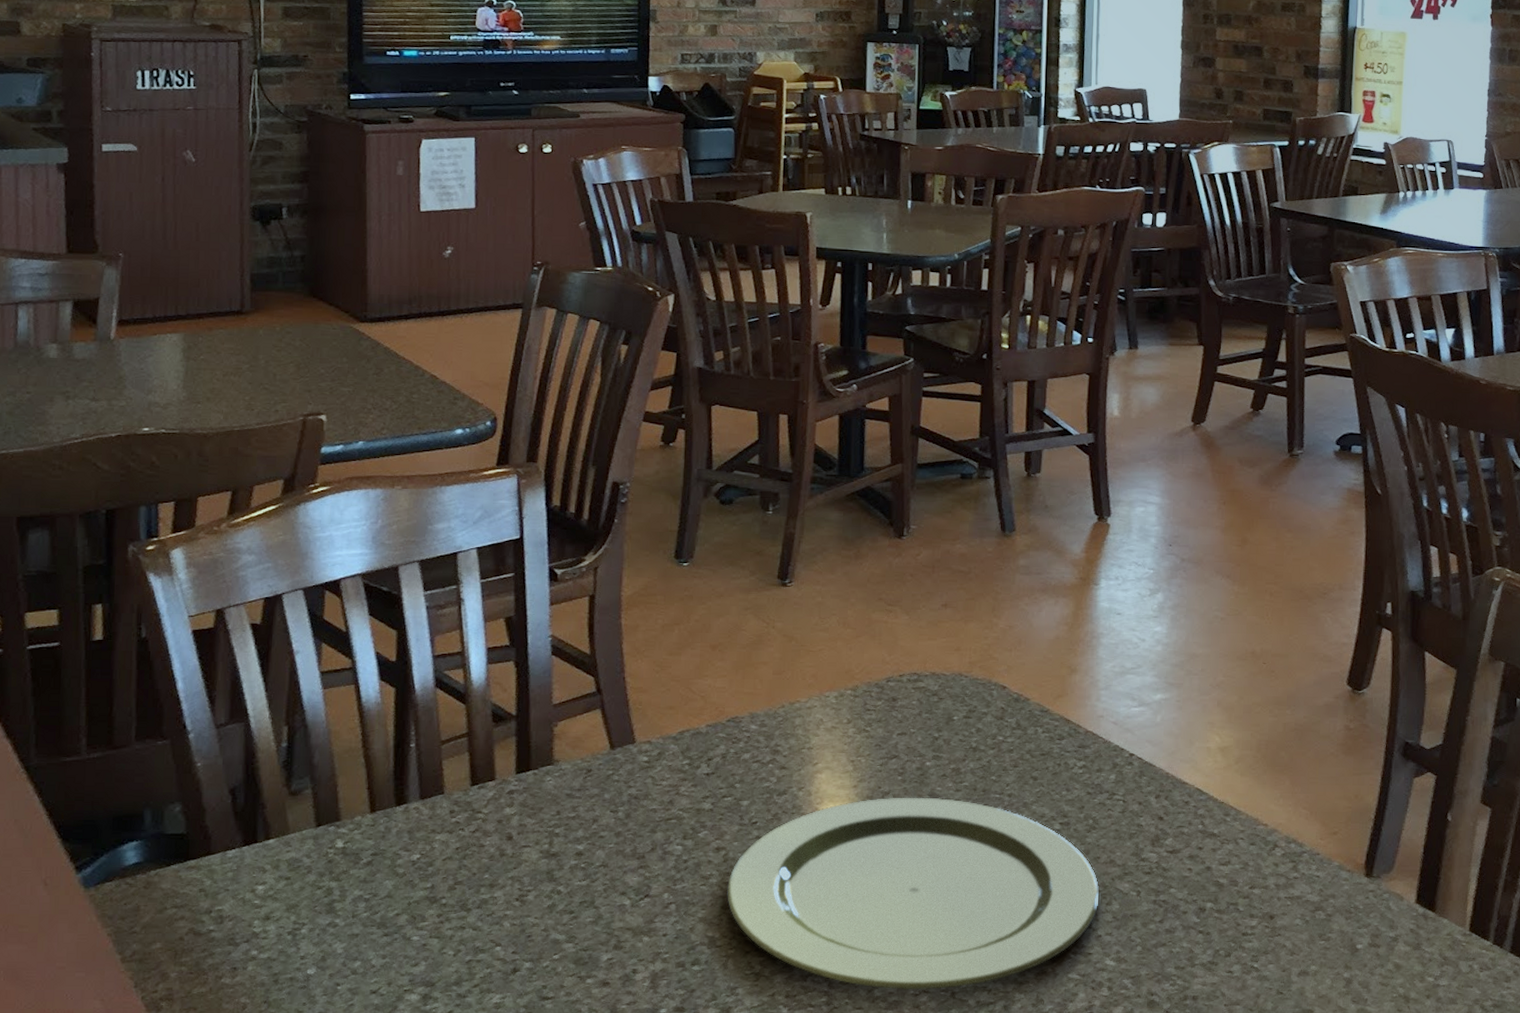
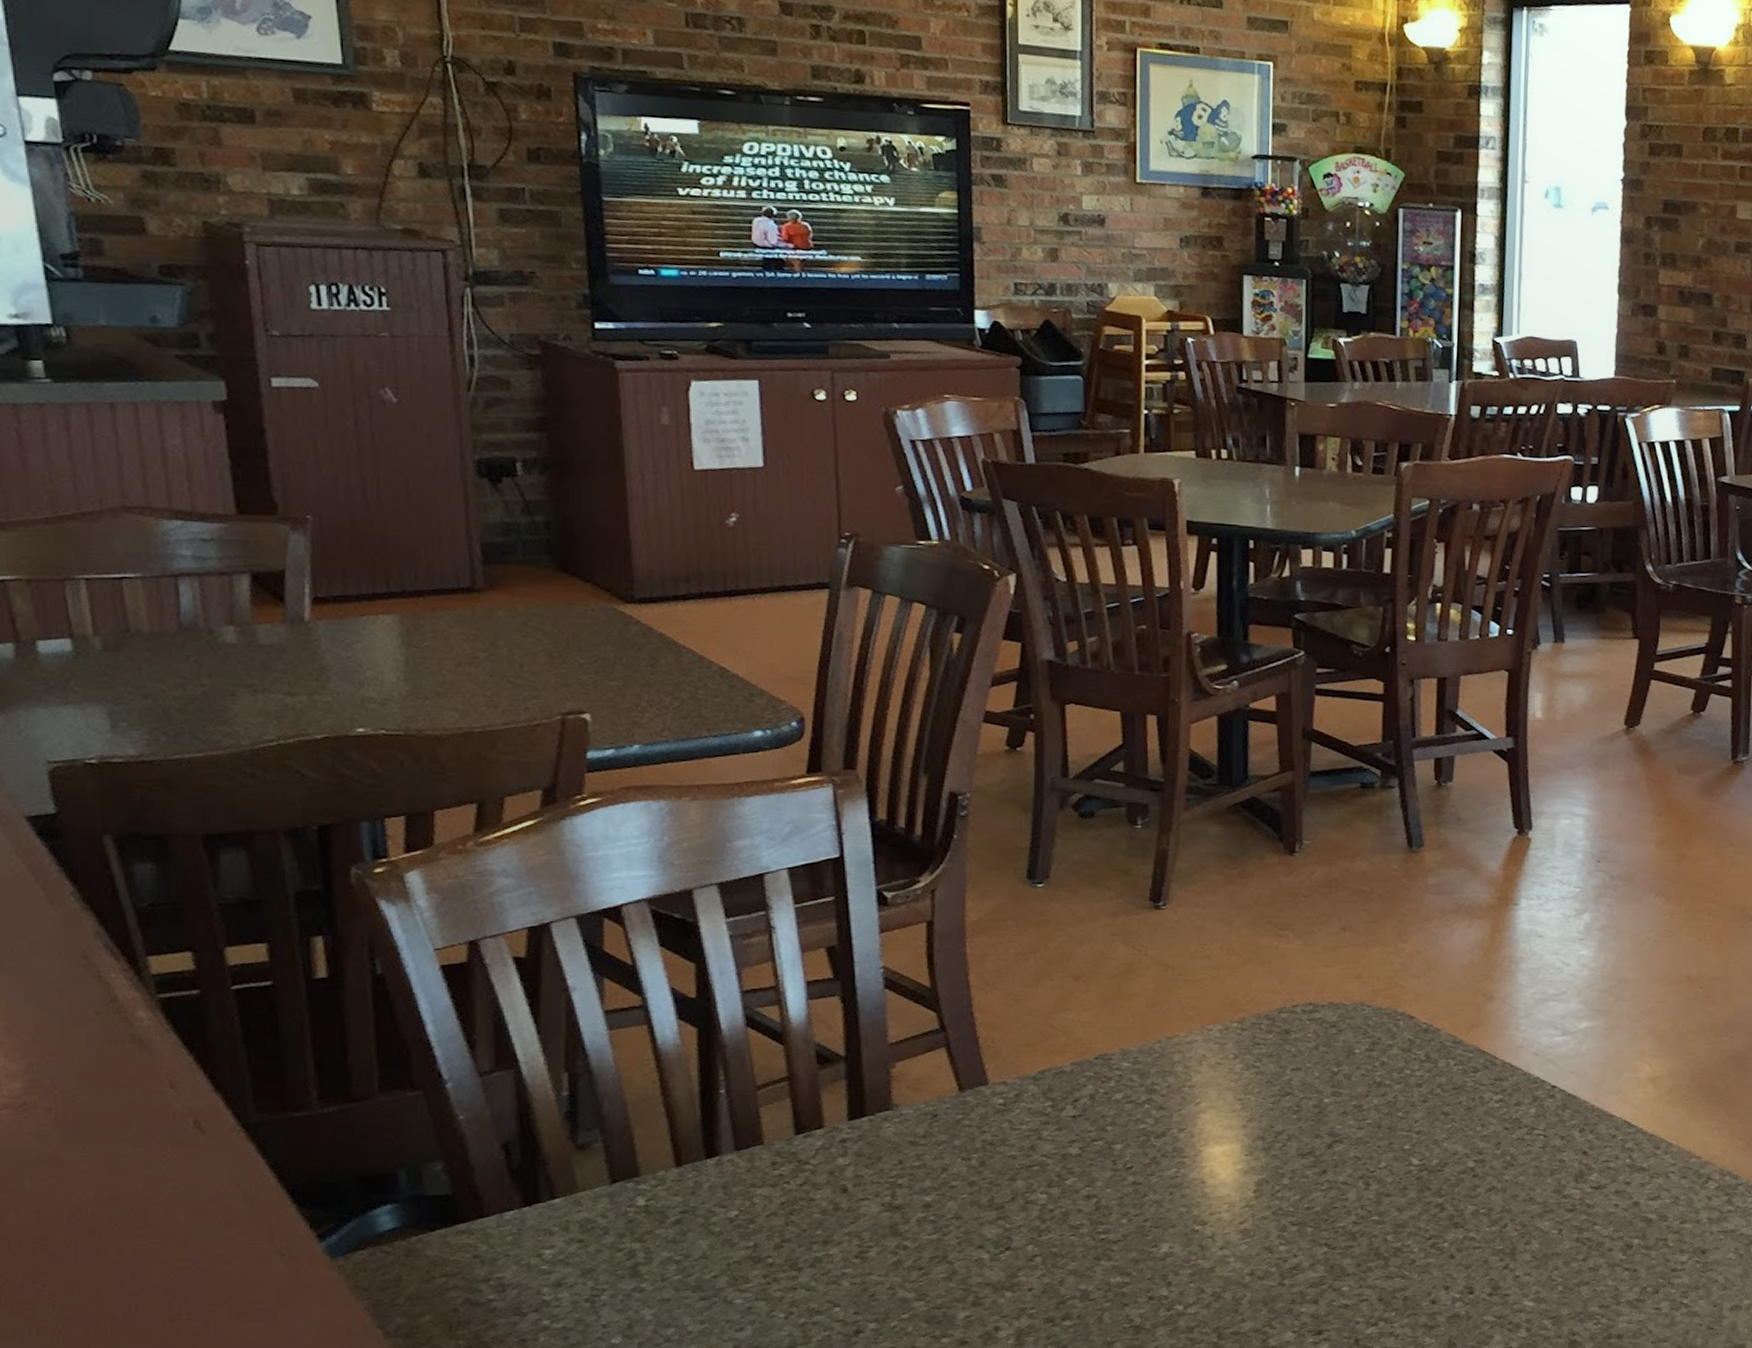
plate: present [727,797,1100,990] -> none [1100,1136,1518,1339]

